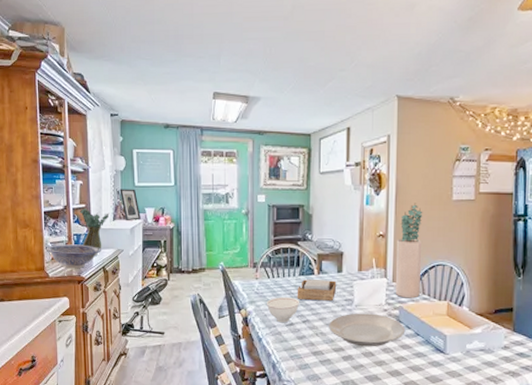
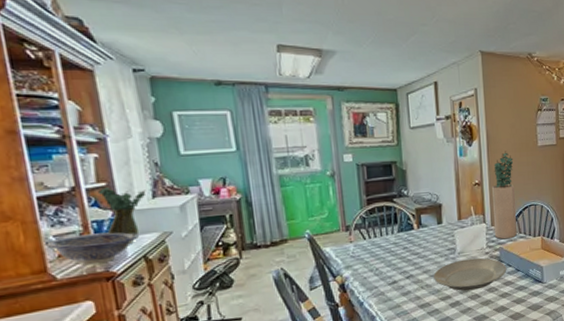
picture frame: present [119,188,141,221] -> none [157,158,193,198]
bowl: present [267,297,300,323] -> none [365,255,402,283]
napkin holder: present [297,279,337,302] -> none [397,232,438,256]

